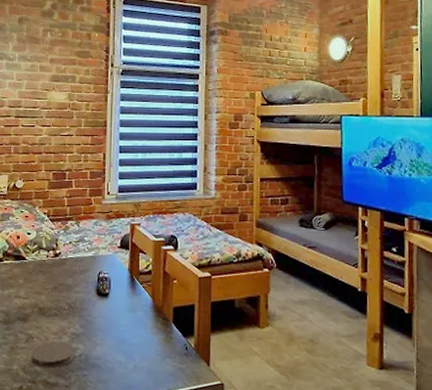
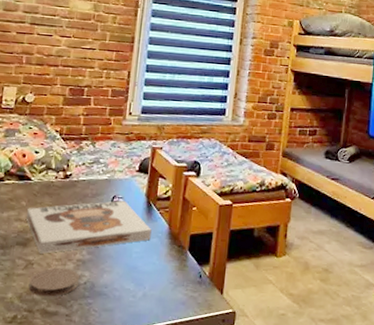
board game: none [24,276,137,328] -> present [25,201,152,254]

